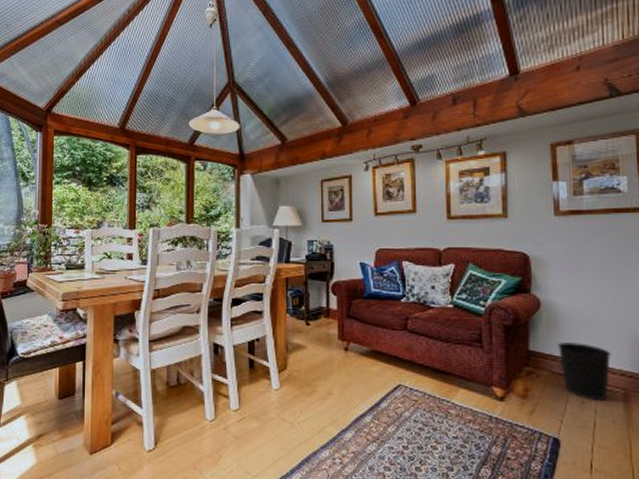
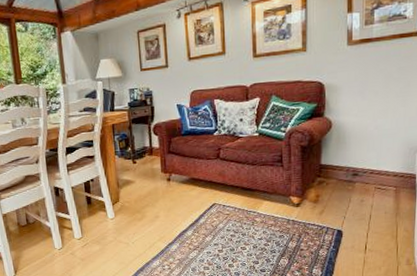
wastebasket: present [557,342,612,400] -> none [344,154,388,198]

